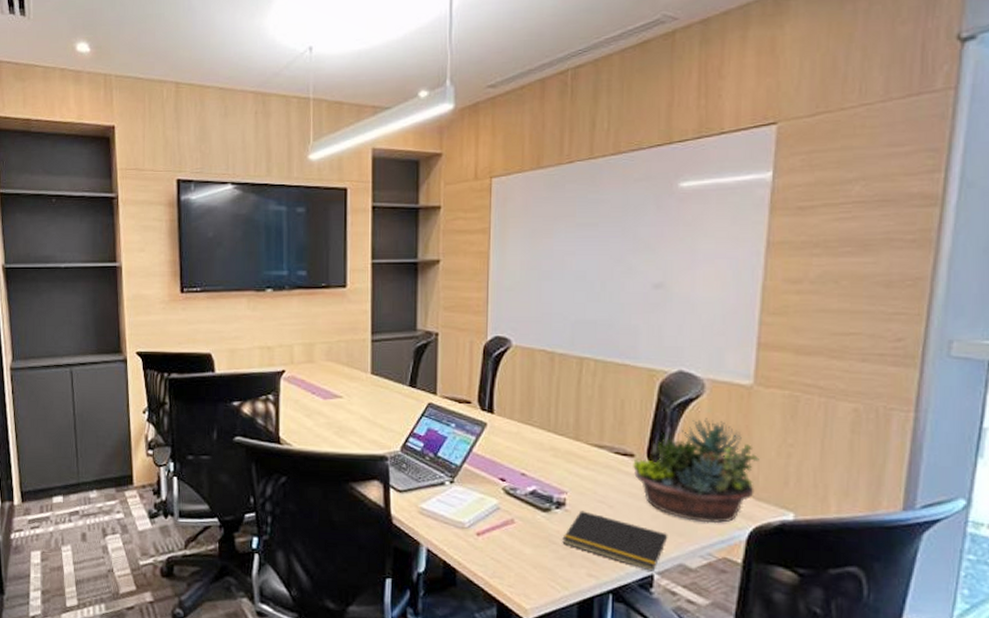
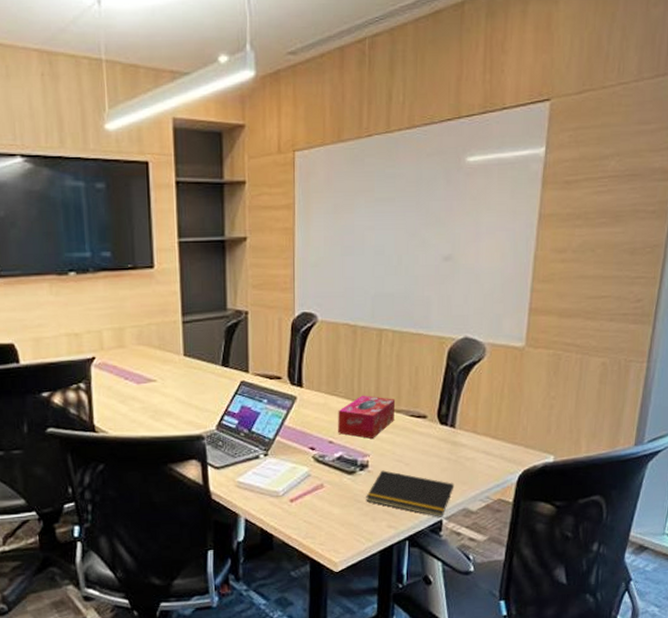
tissue box: none [532,426,598,474] -> present [338,395,396,439]
succulent planter: present [633,418,760,524] -> none [426,379,528,471]

